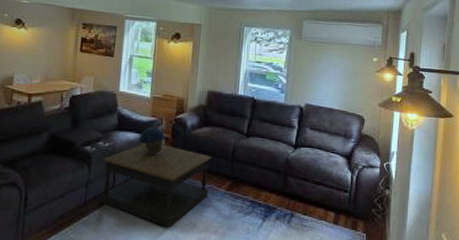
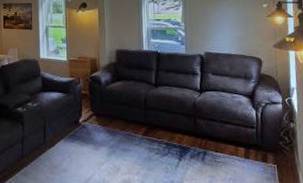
coffee table: present [100,144,211,228] -> none [33,100,127,172]
decorative globe: present [138,127,166,155] -> none [61,86,85,110]

